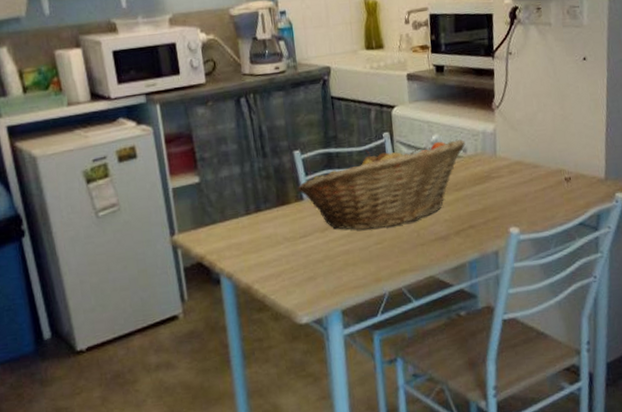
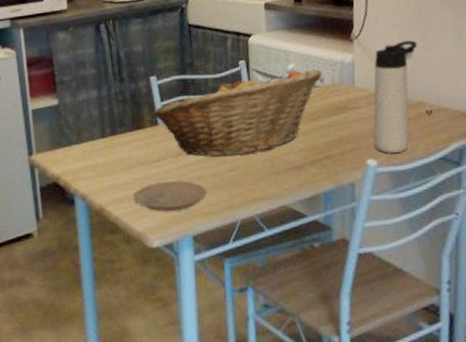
plate: none [280,255,354,288] -> present [133,181,206,212]
thermos bottle: none [515,109,556,221] -> present [373,40,418,153]

